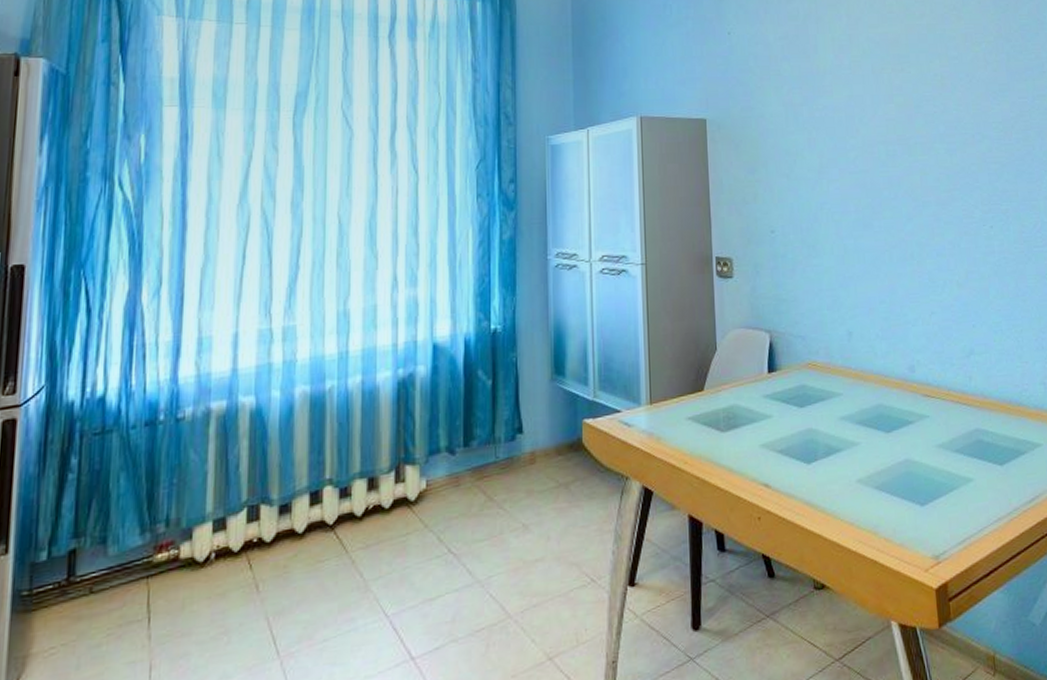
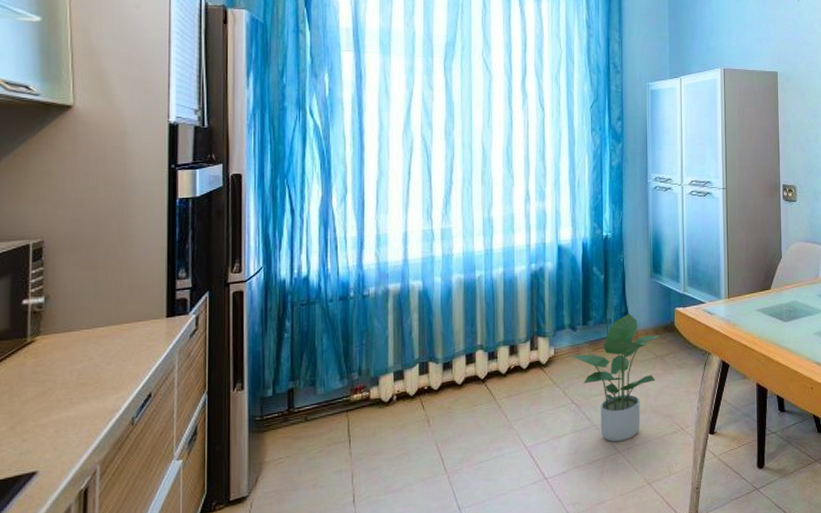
potted plant: none [449,429,563,604] -> present [571,314,660,442]

